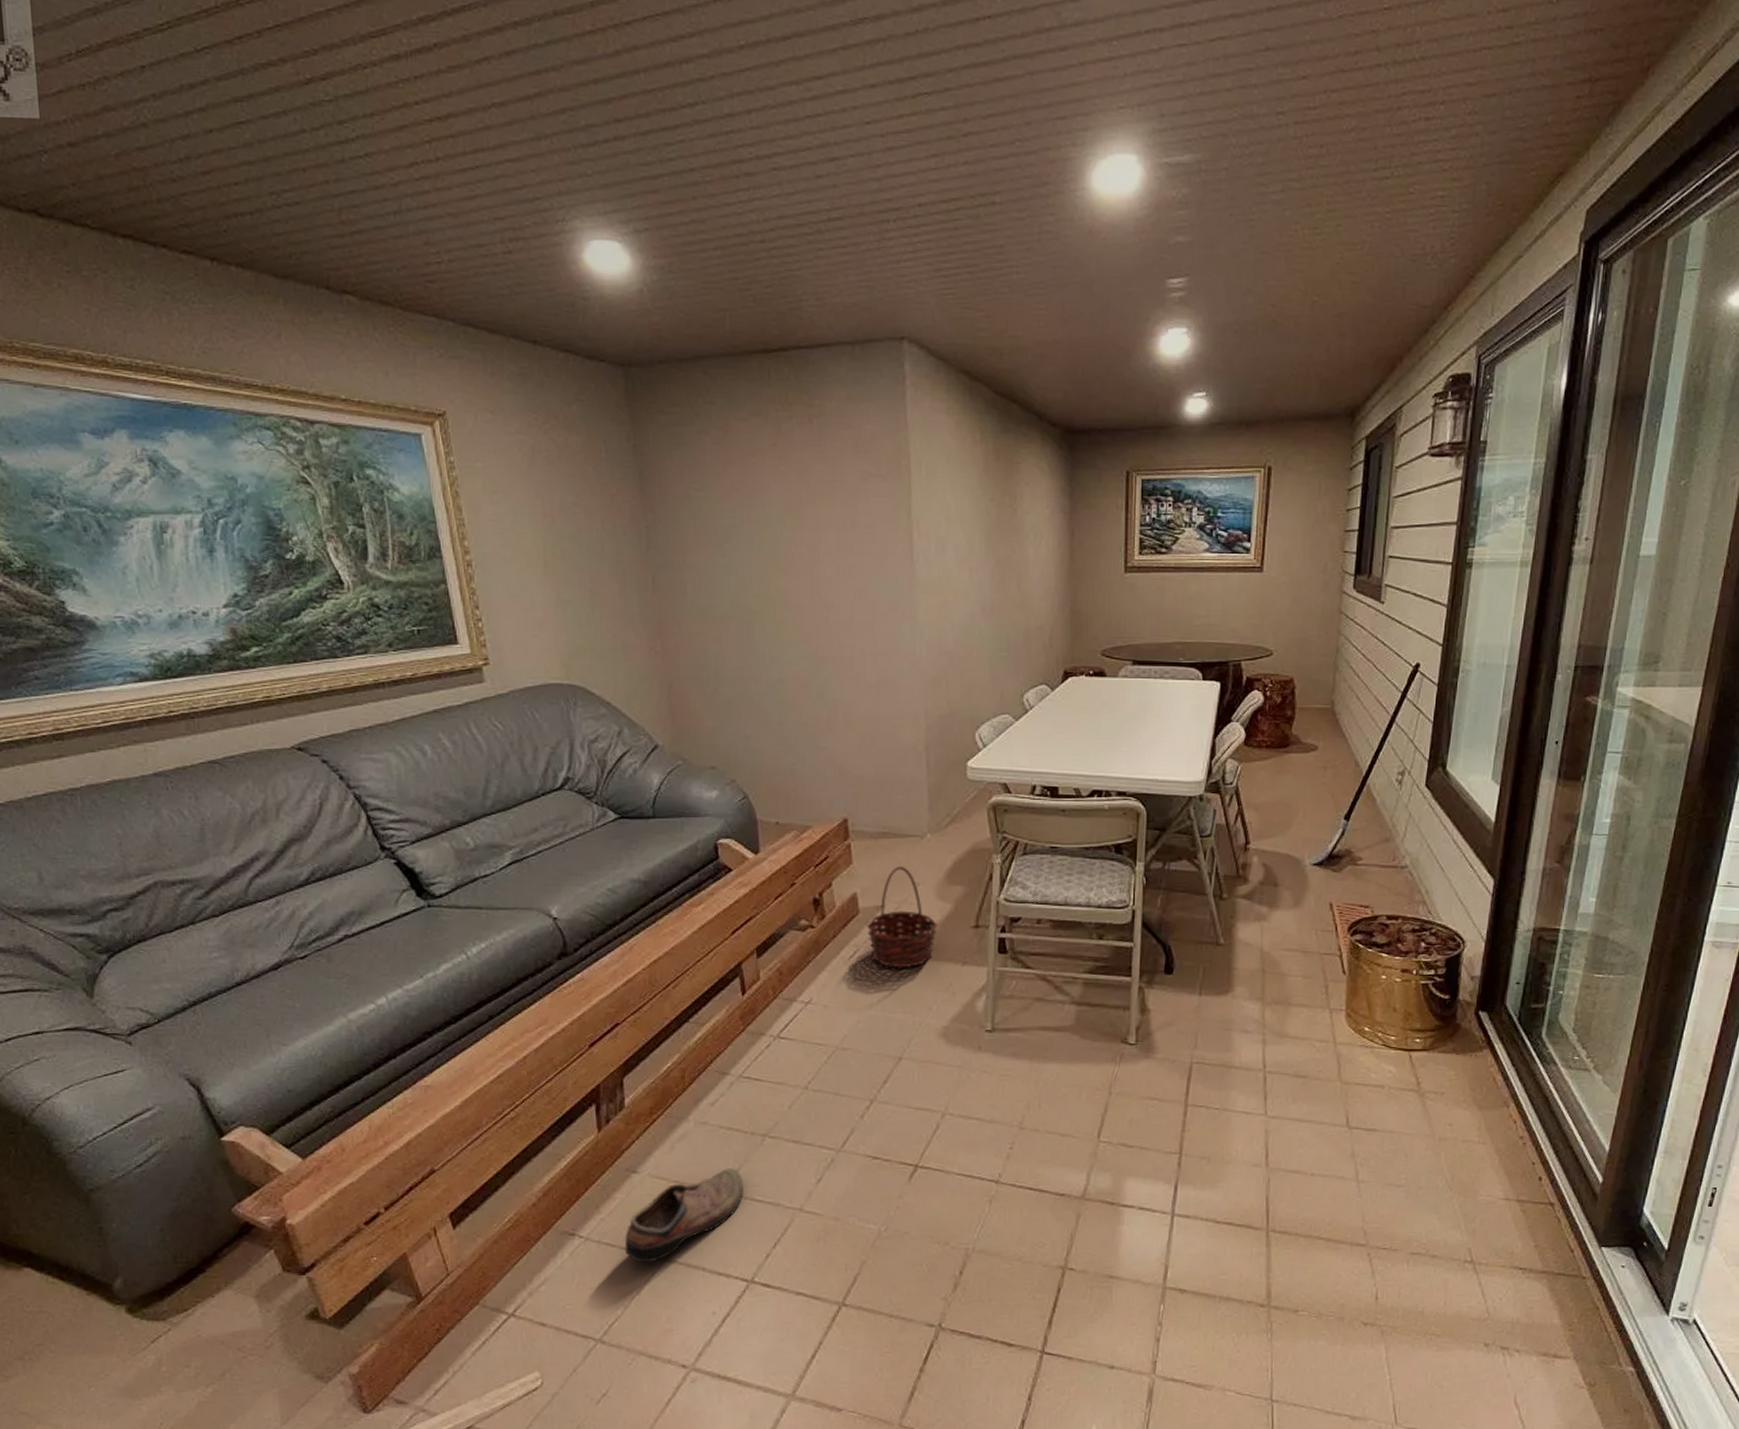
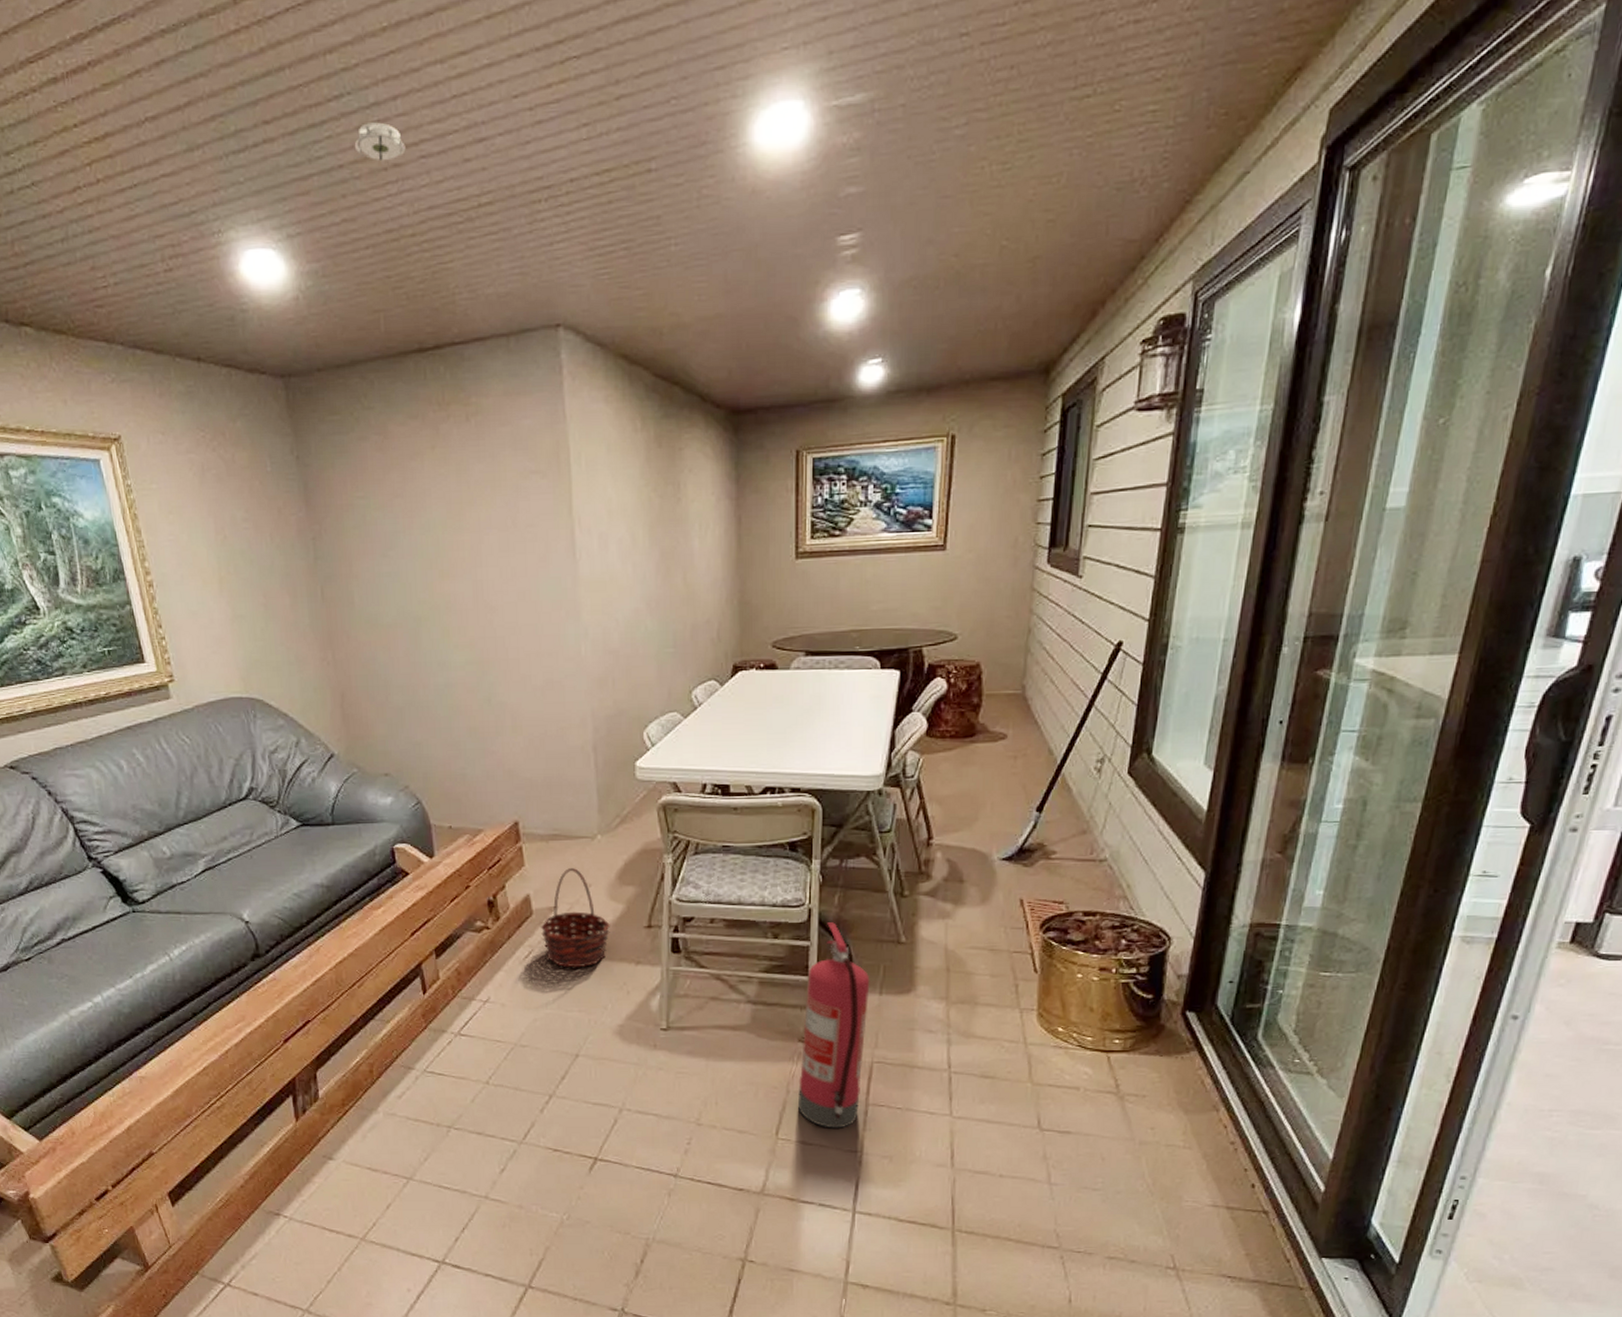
shoe: present [624,1168,743,1263] -> none [324,1157,432,1242]
smoke detector: none [705,132,758,170] -> present [353,122,406,162]
fire extinguisher: none [1120,924,1190,1130] -> present [798,922,870,1128]

